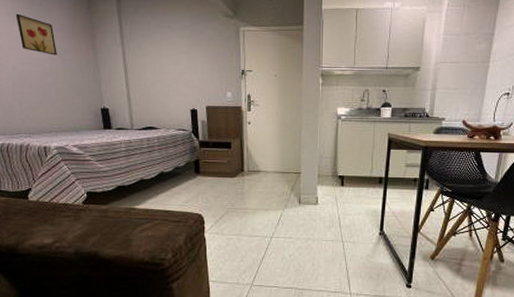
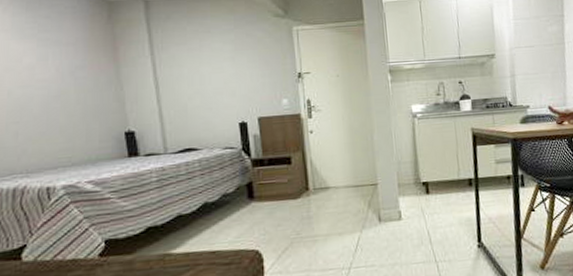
wall art: present [15,13,57,56] -> none [14,29,68,75]

